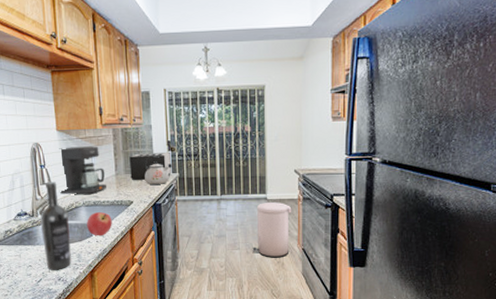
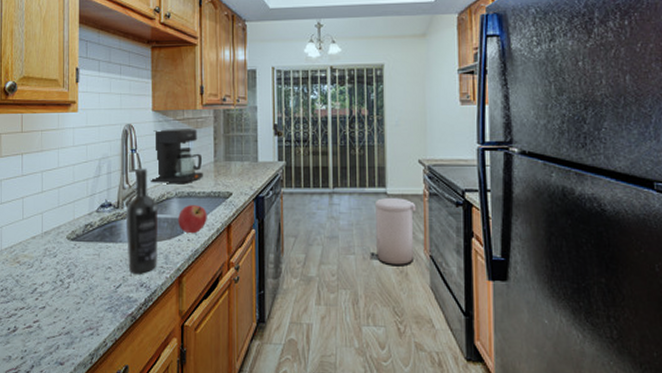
toaster: present [129,153,172,180] -> none [231,137,278,168]
kettle: present [144,155,169,184] -> none [247,140,274,174]

